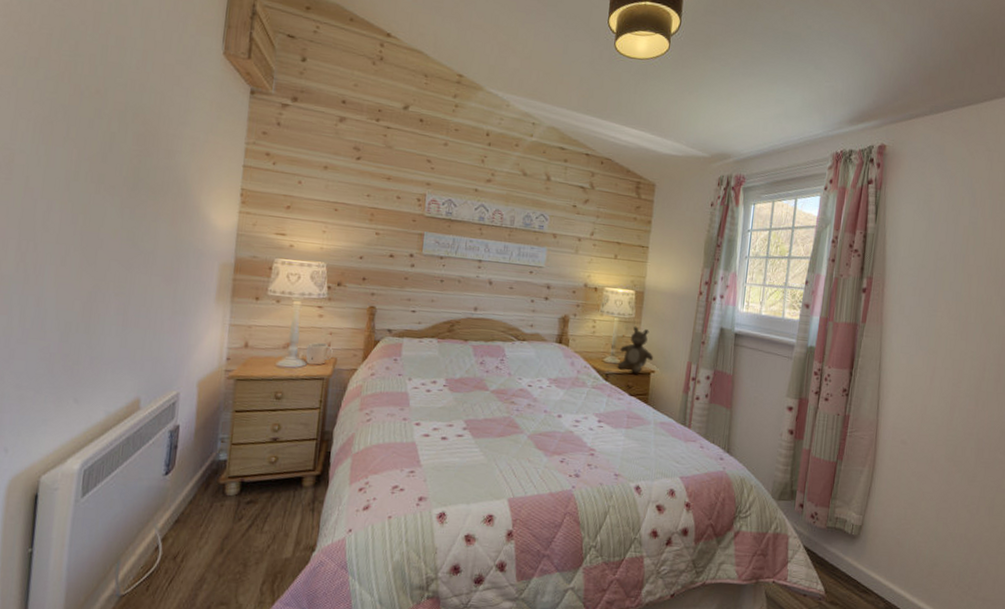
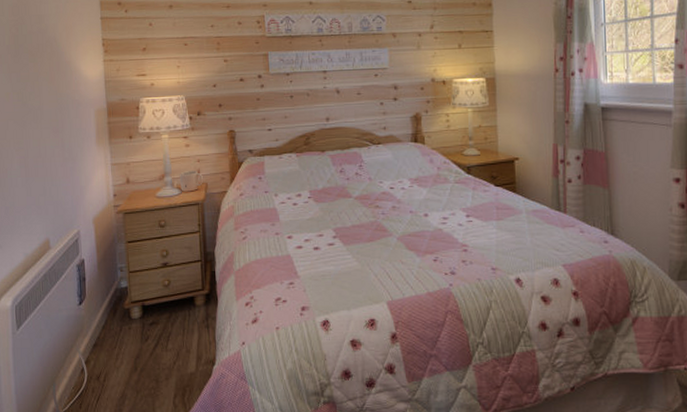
teddy bear: present [617,326,654,374] -> none [478,114,516,163]

